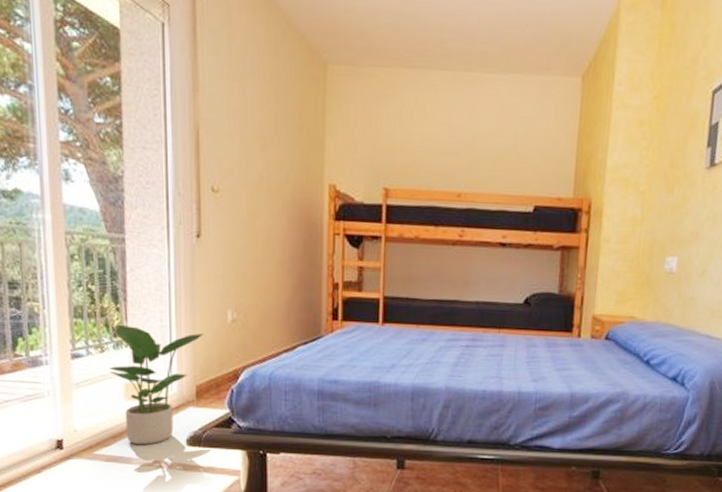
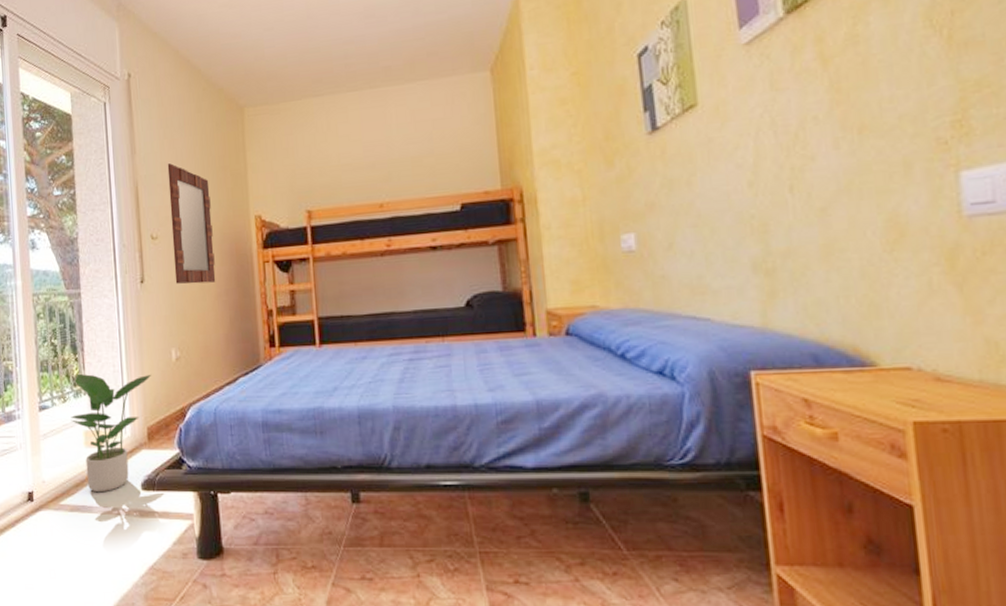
home mirror: none [235,110,282,248] -> present [167,163,216,284]

